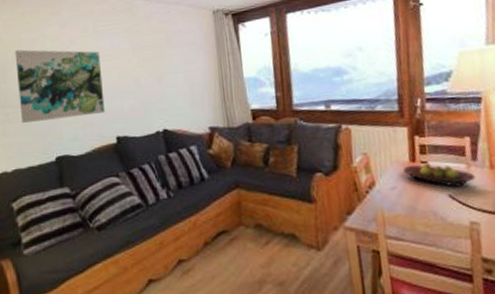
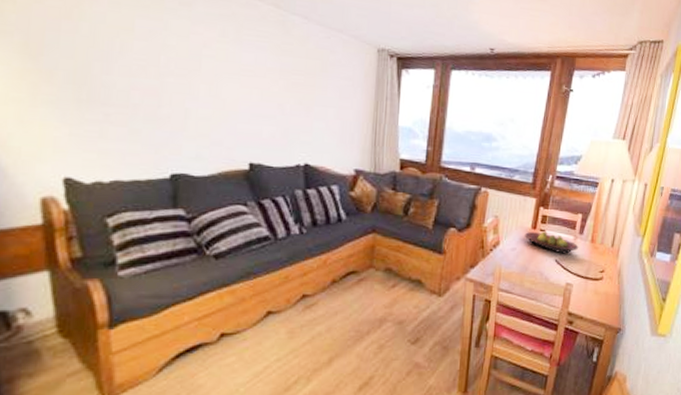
wall art: present [15,49,105,123] -> none [124,38,240,134]

